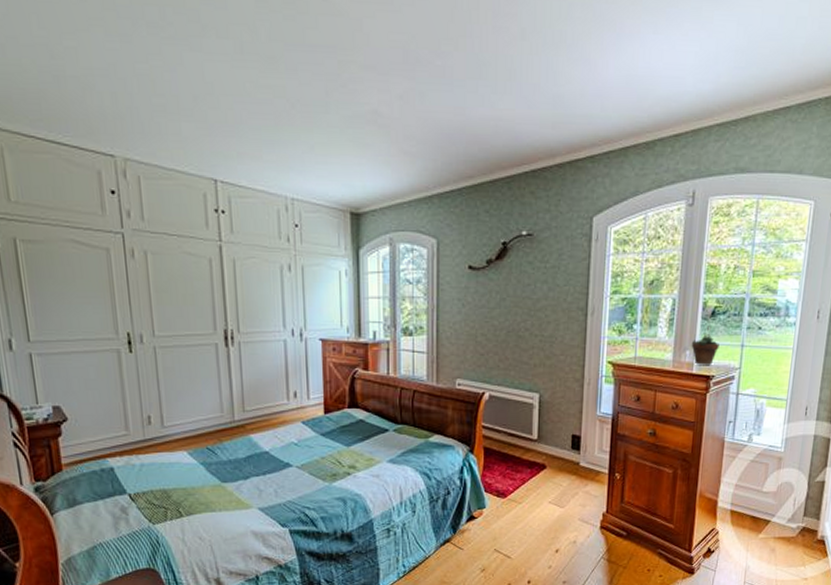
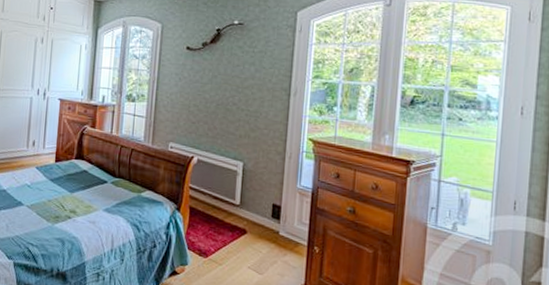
succulent plant: present [691,326,719,366] -> none [390,113,419,152]

